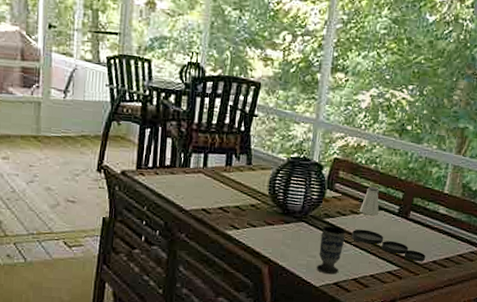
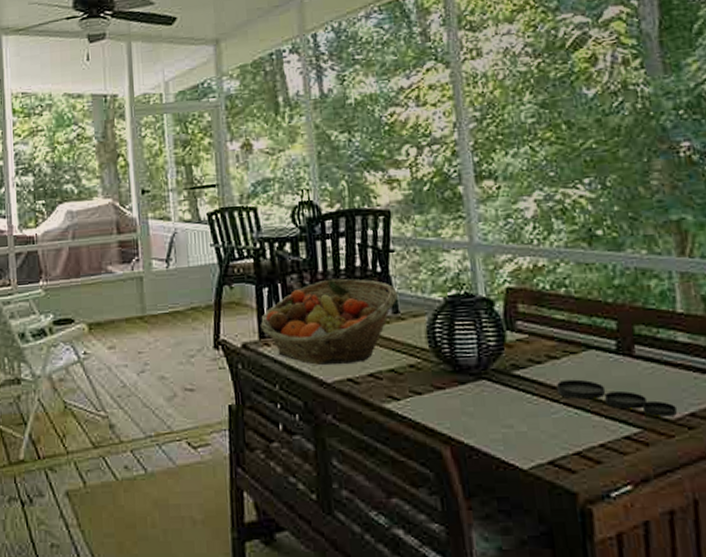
fruit basket: none [138,130,253,198] -> present [260,278,398,365]
cup: present [316,225,346,275] -> none [512,380,552,450]
saltshaker: present [360,187,379,216] -> none [559,319,588,359]

